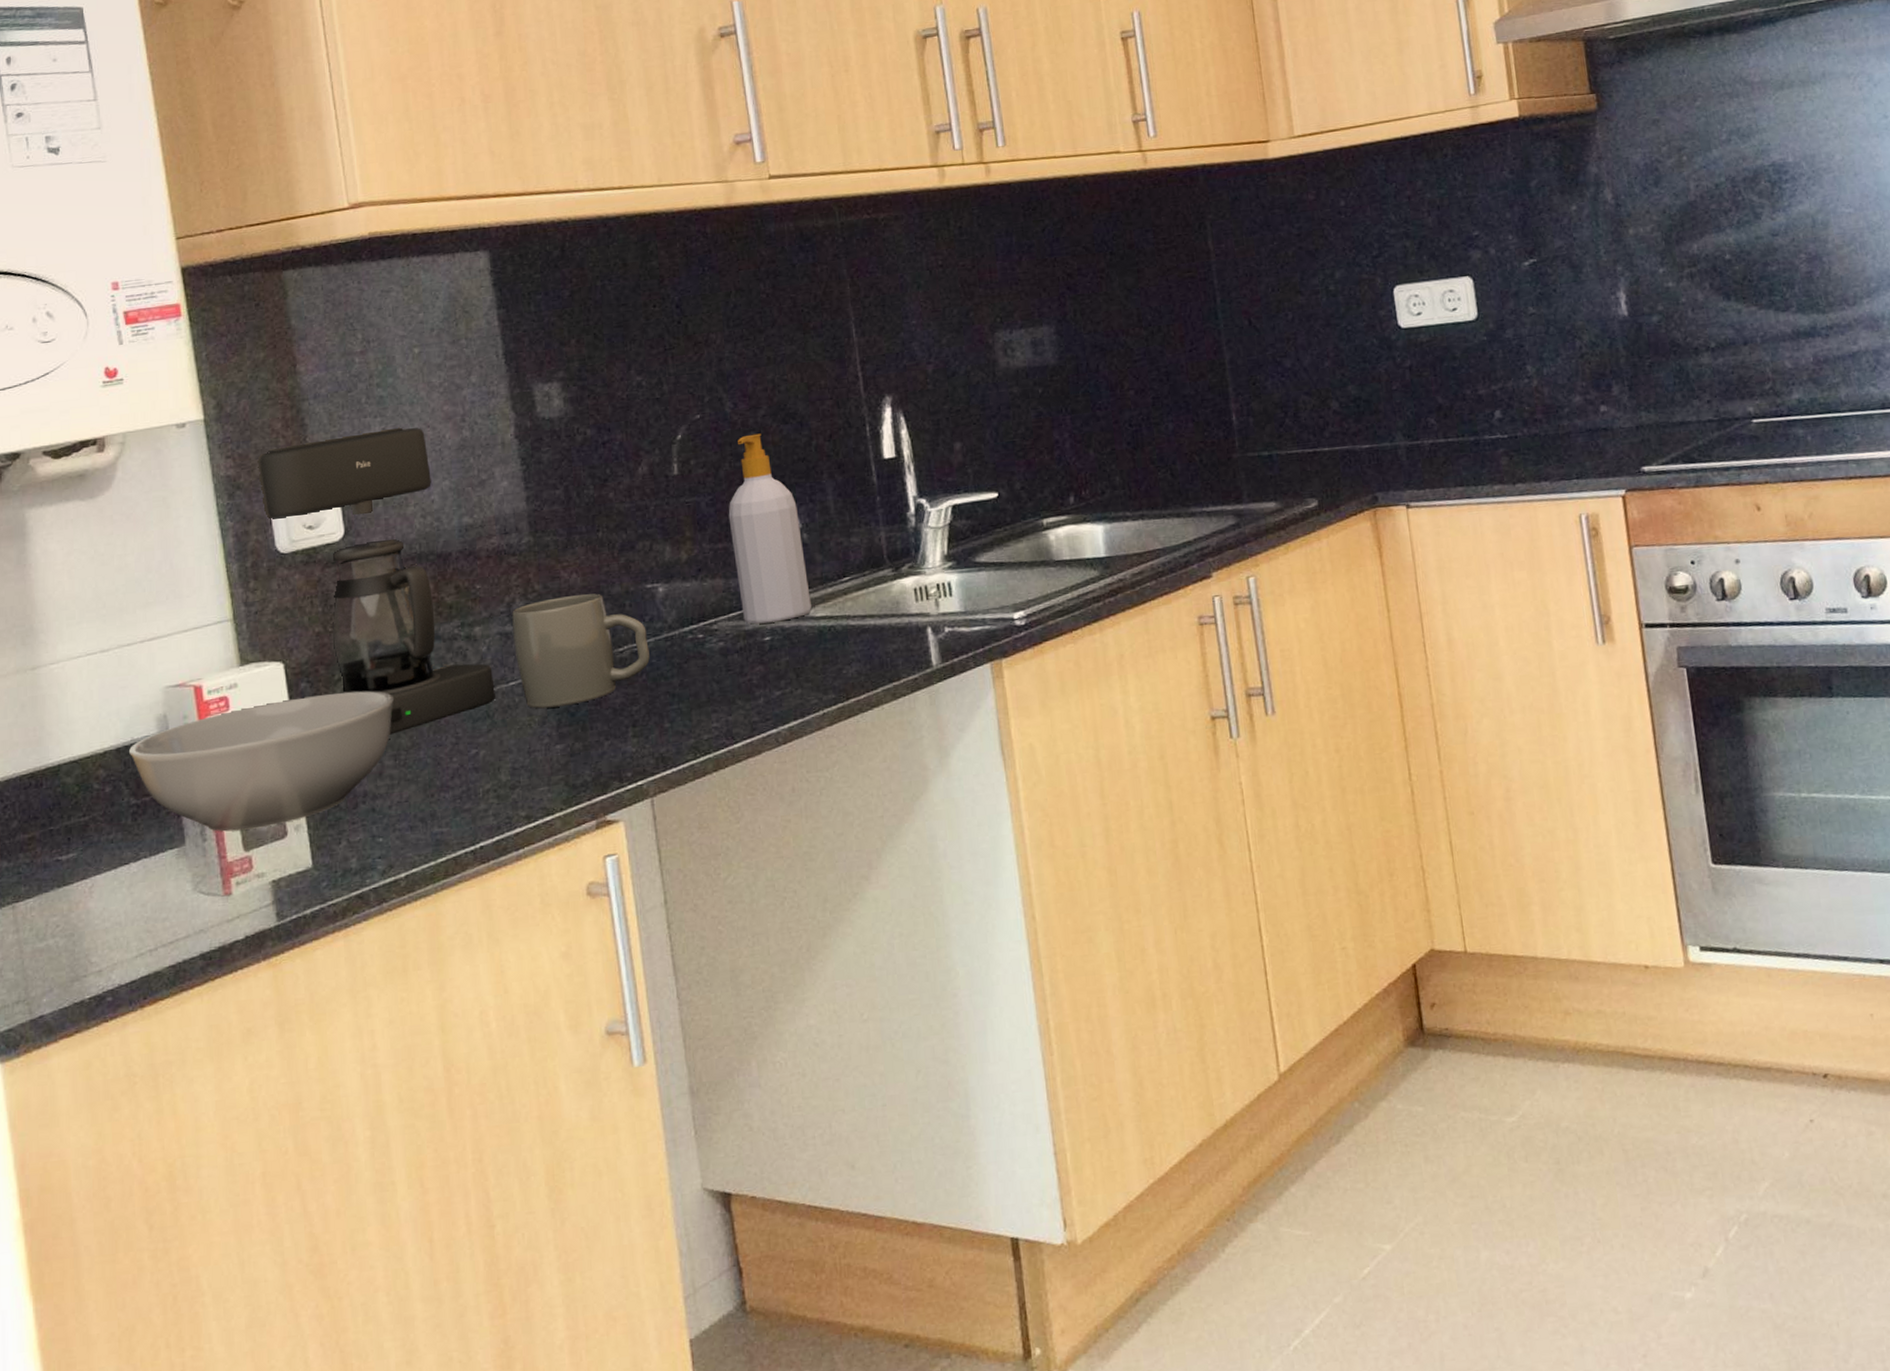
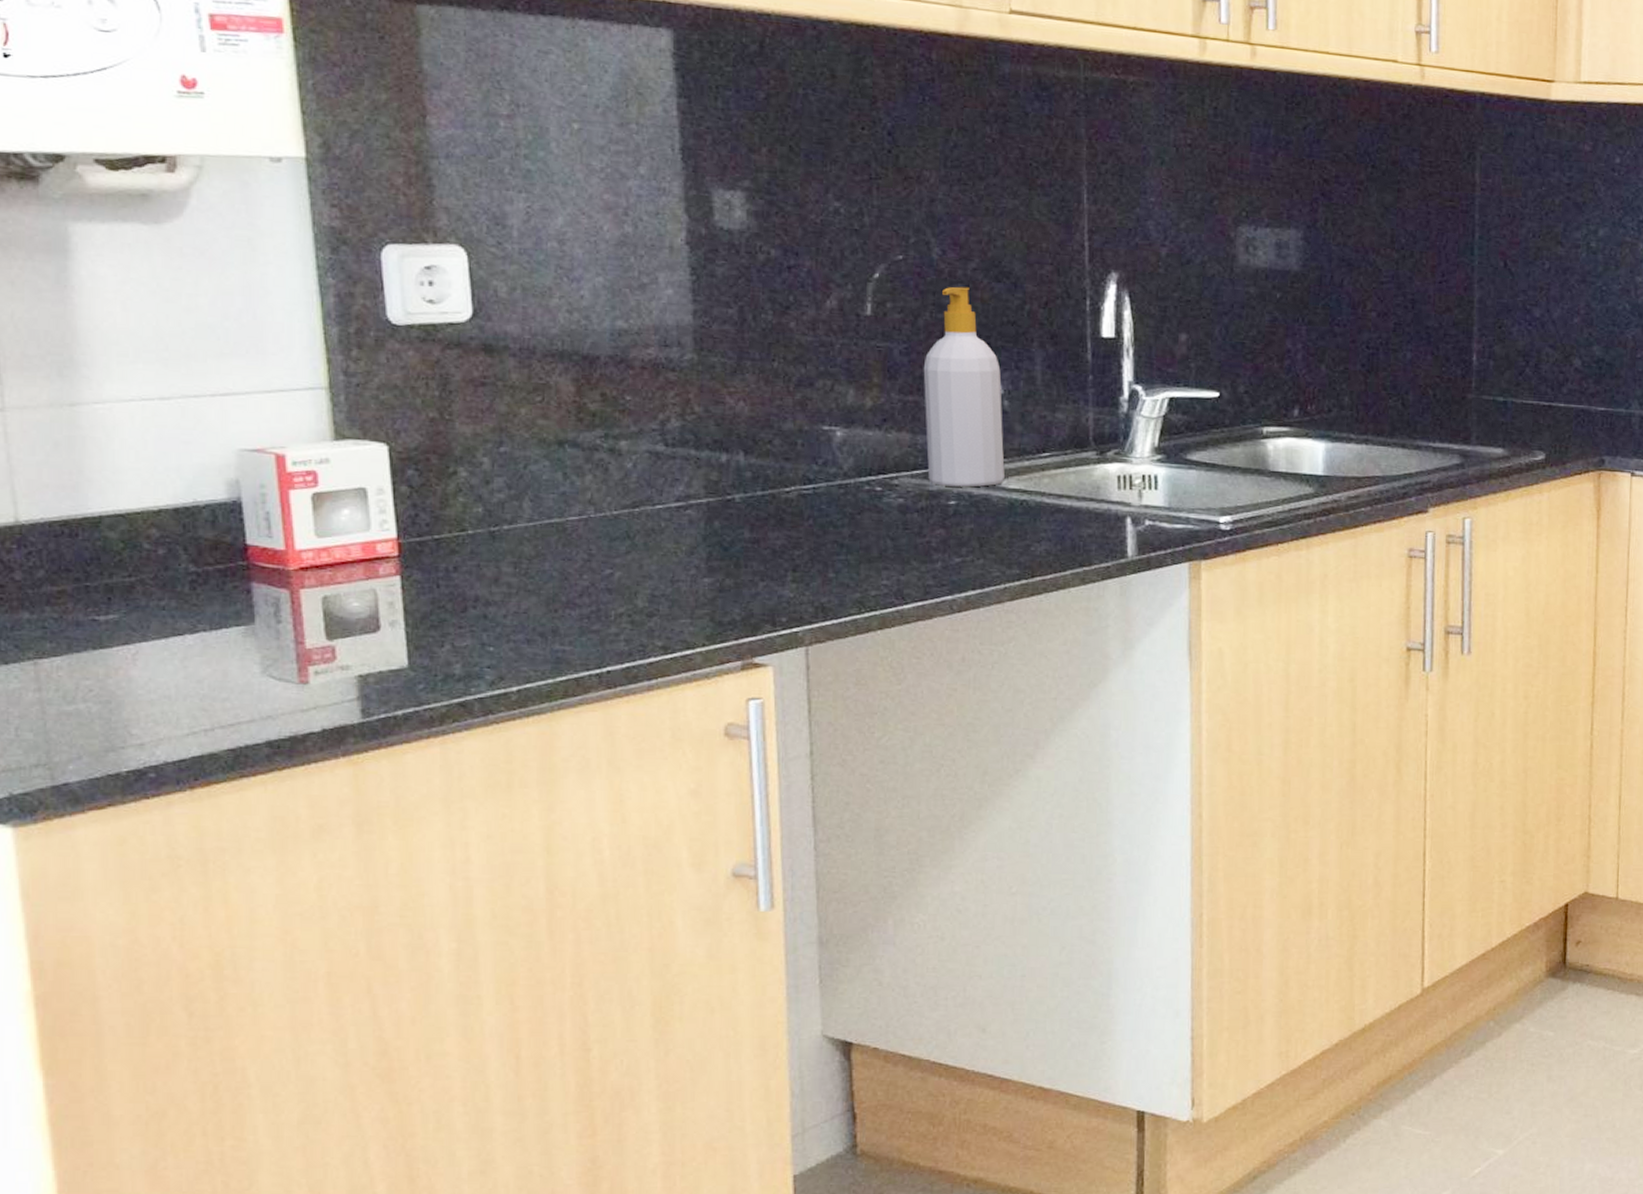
bowl: present [129,690,394,832] -> none [190,486,518,618]
coffee maker: present [221,427,495,735] -> none [307,205,638,541]
mug: present [512,593,651,709] -> none [664,423,821,539]

